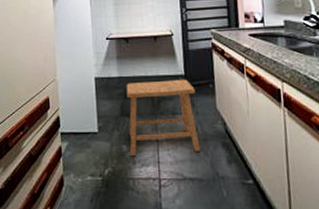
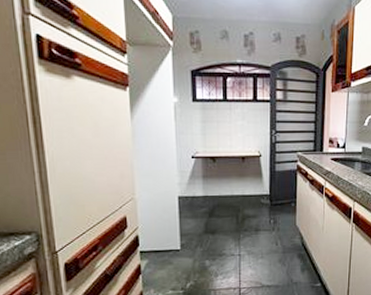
stool: present [126,79,200,157] -> none [211,198,279,271]

